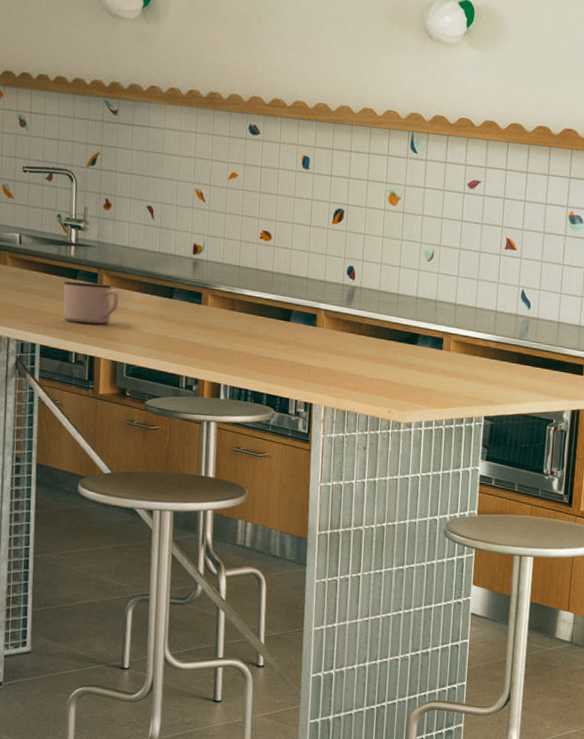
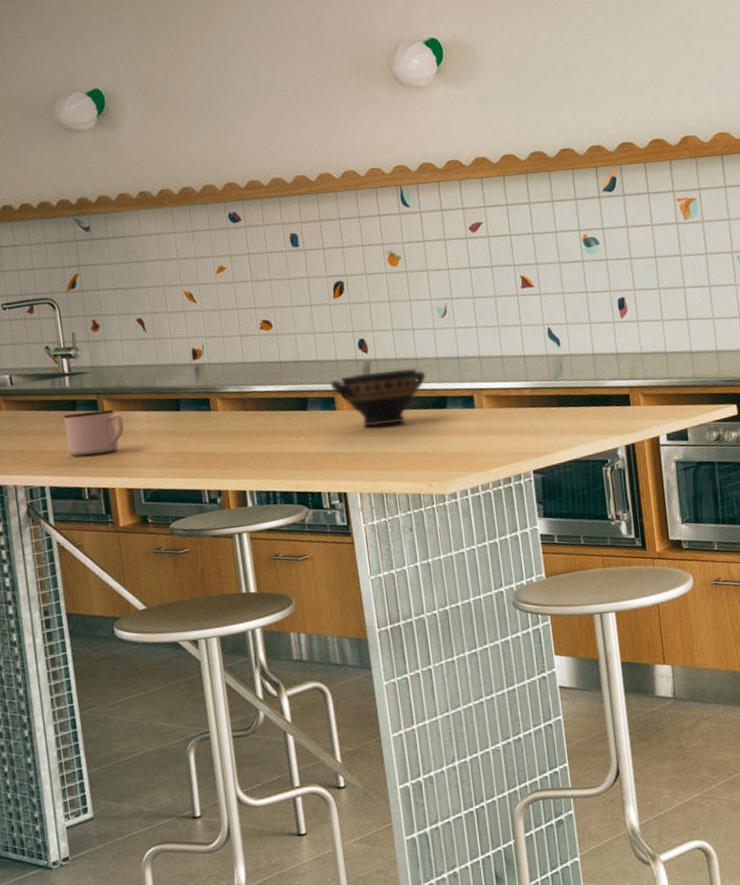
bowl: none [315,297,405,350] -> present [330,367,427,427]

